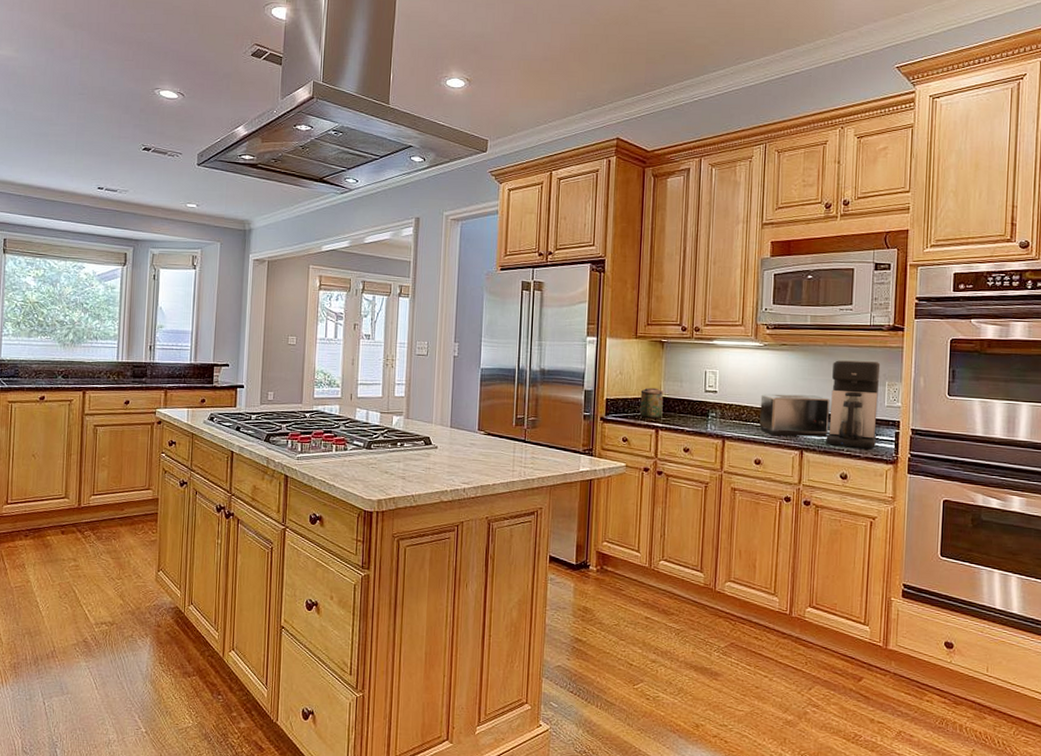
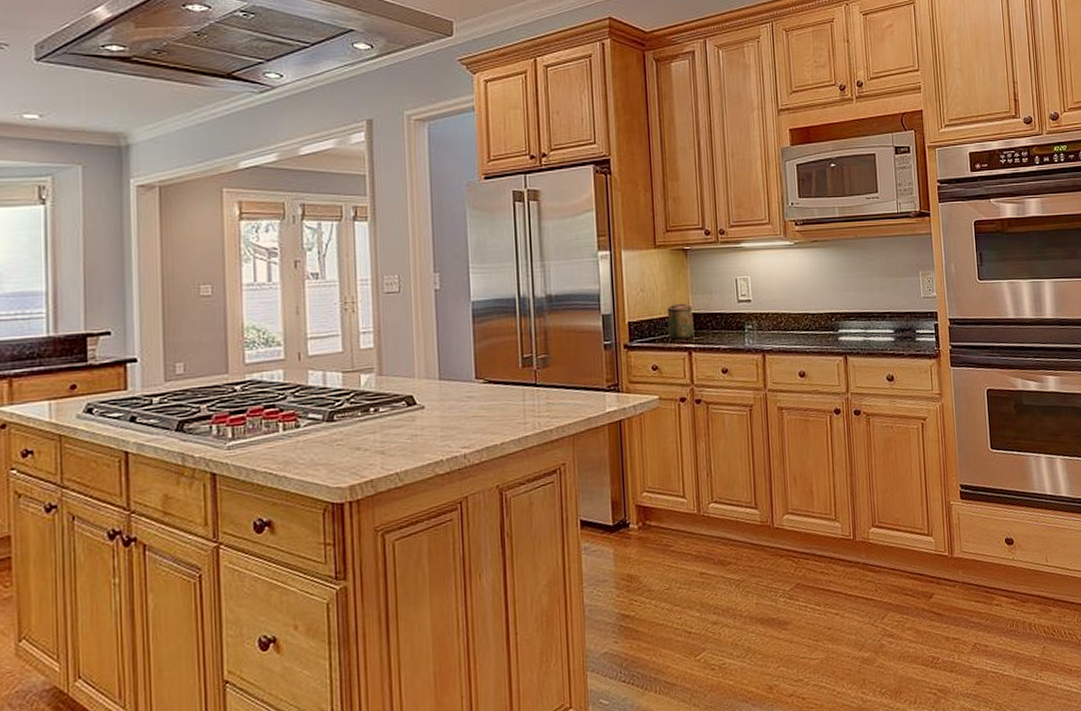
toaster: present [759,393,830,438] -> none [797,293,870,343]
coffee maker: present [826,360,881,450] -> none [866,251,917,347]

